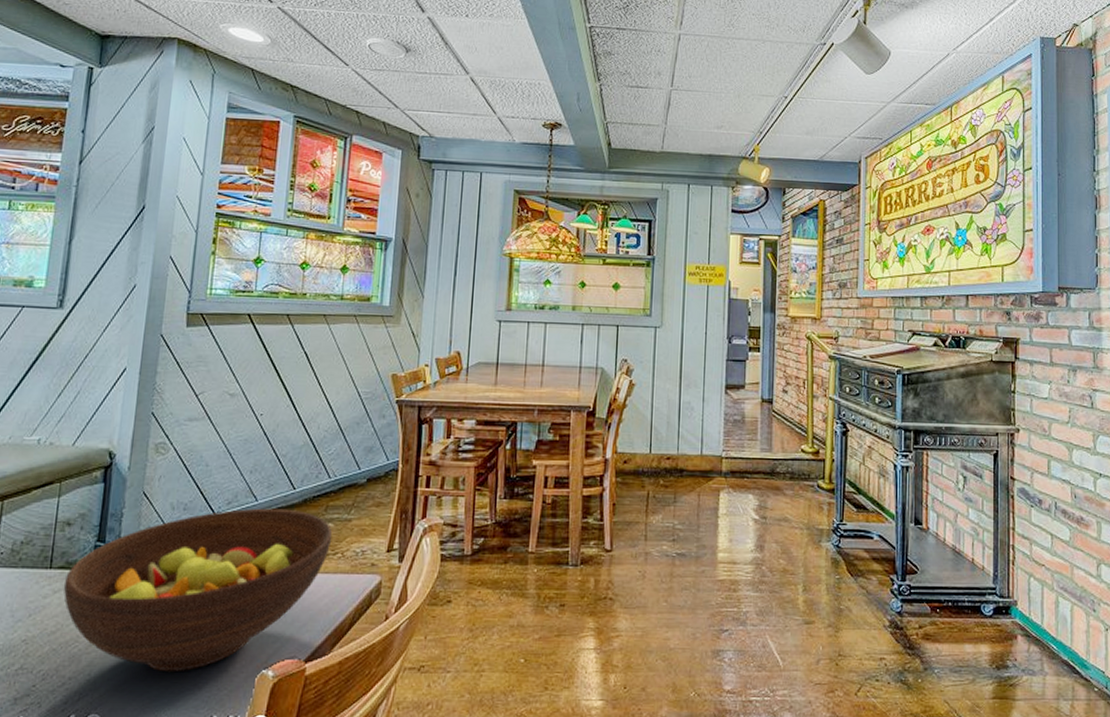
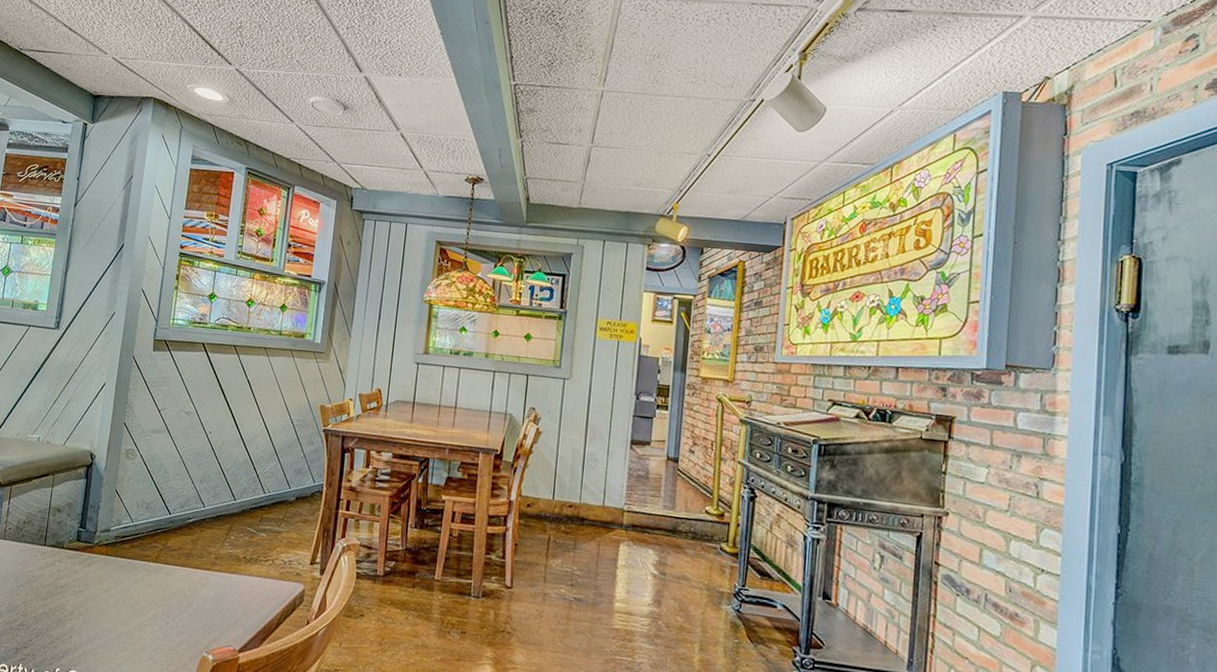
fruit bowl: present [64,508,333,673] -> none [54,512,265,645]

